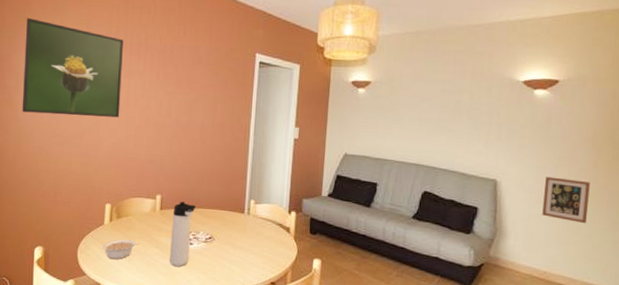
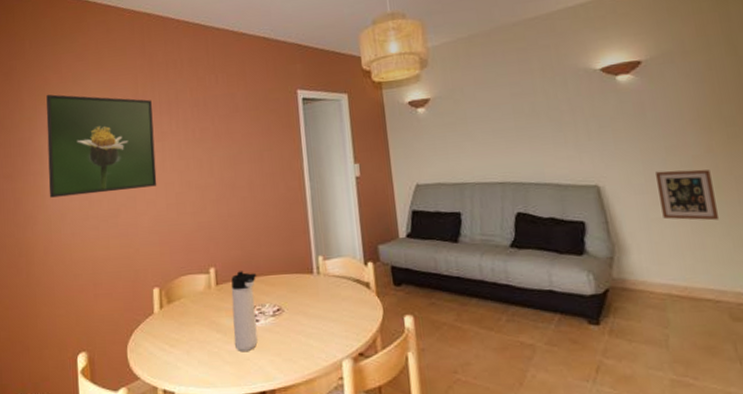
legume: present [103,239,140,259] -> none [155,326,198,354]

